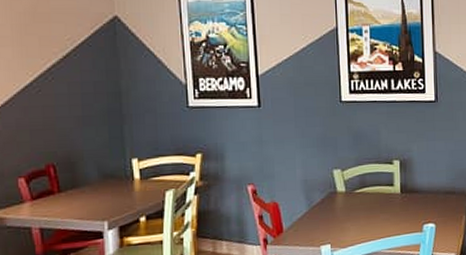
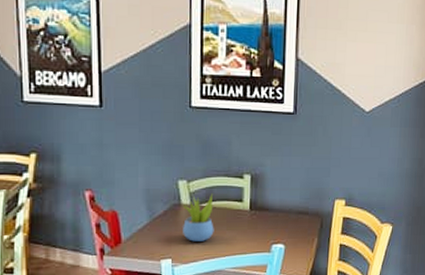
succulent plant: none [339,180,369,227] -> present [183,194,214,242]

